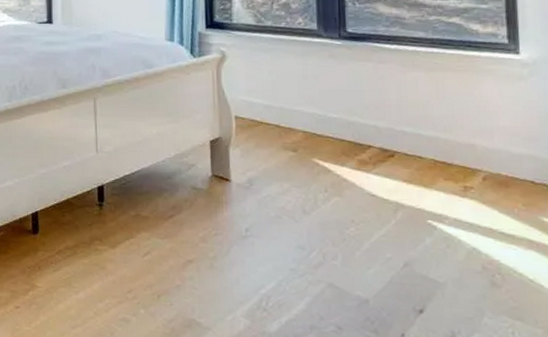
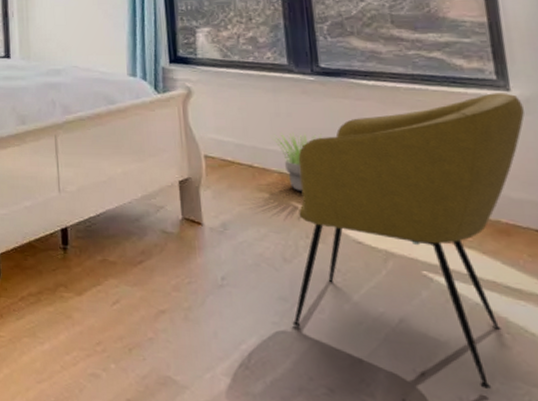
potted plant: none [298,94,345,150] -> present [271,133,322,192]
armchair: none [308,56,530,324] -> present [292,93,525,390]

